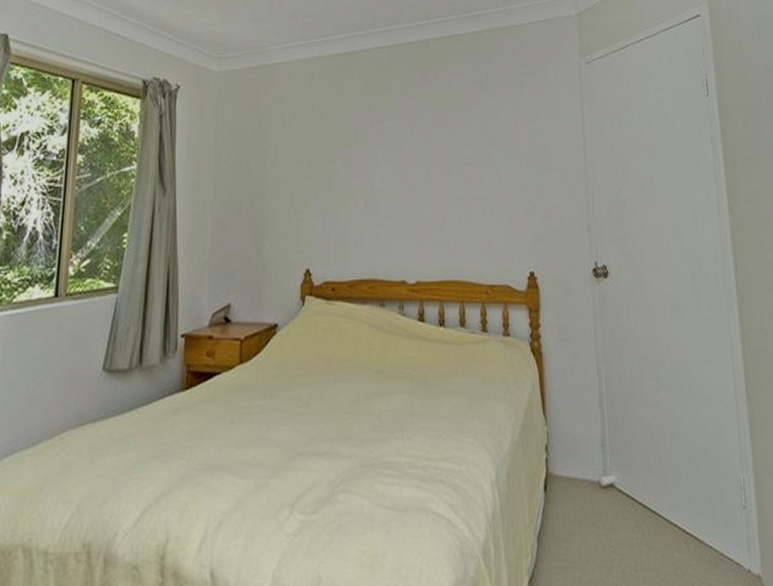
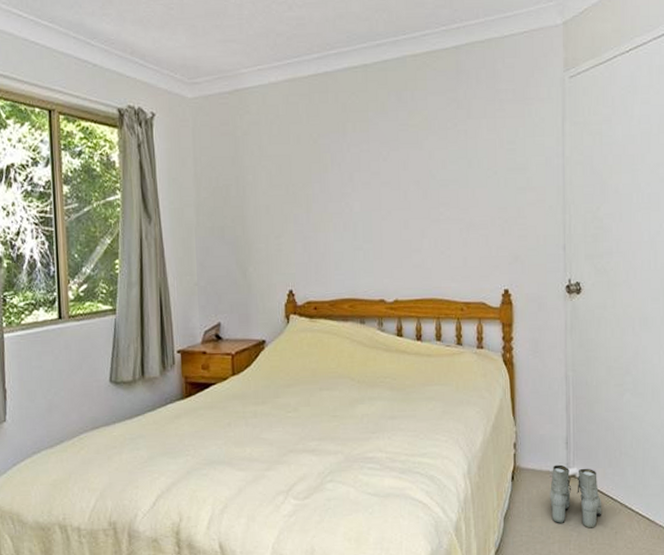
boots: none [587,471,646,551] -> present [550,464,602,529]

